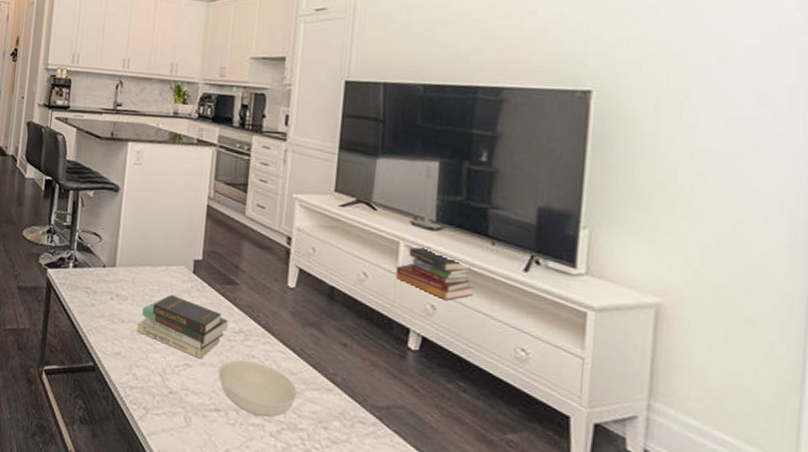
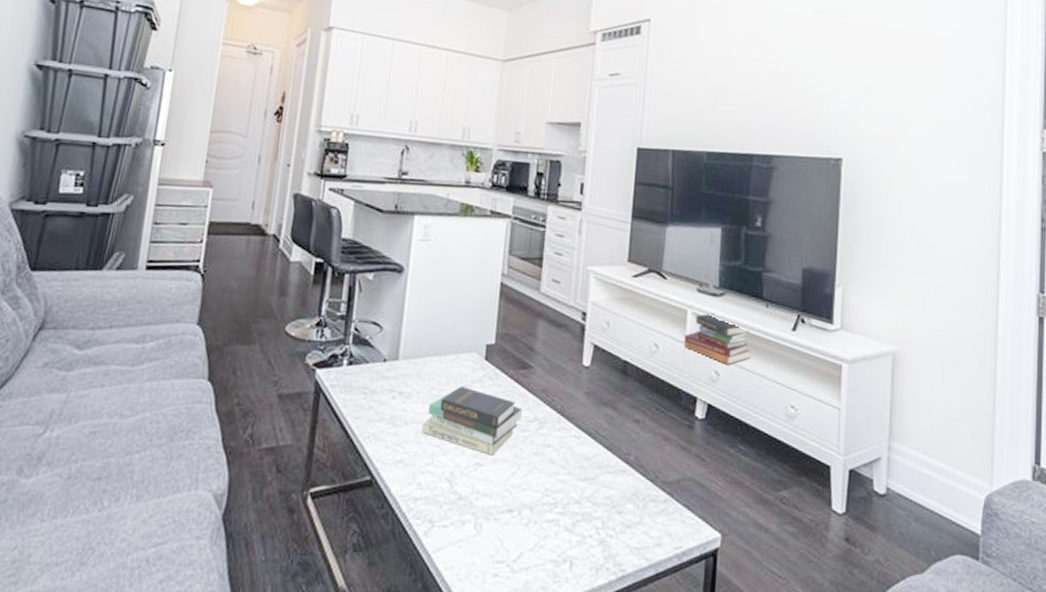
bowl: present [218,359,297,418] -> none [511,450,592,511]

